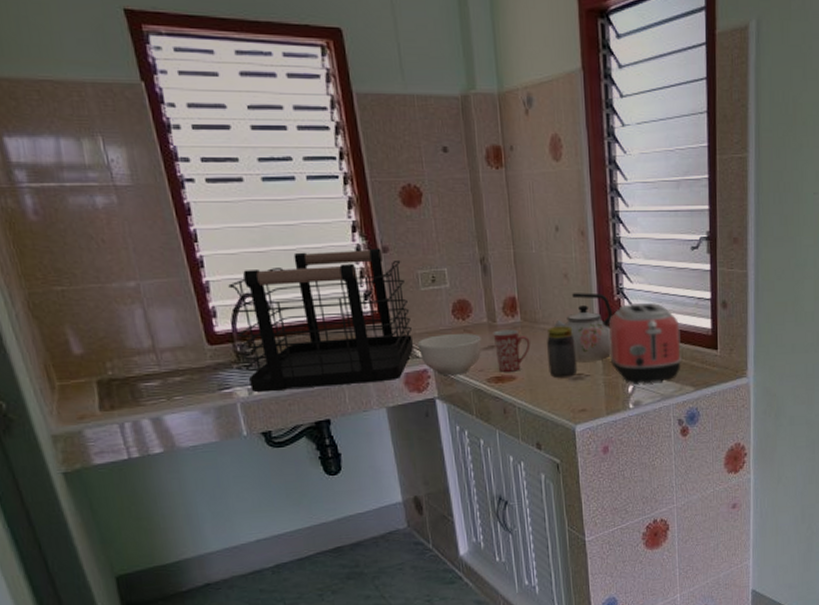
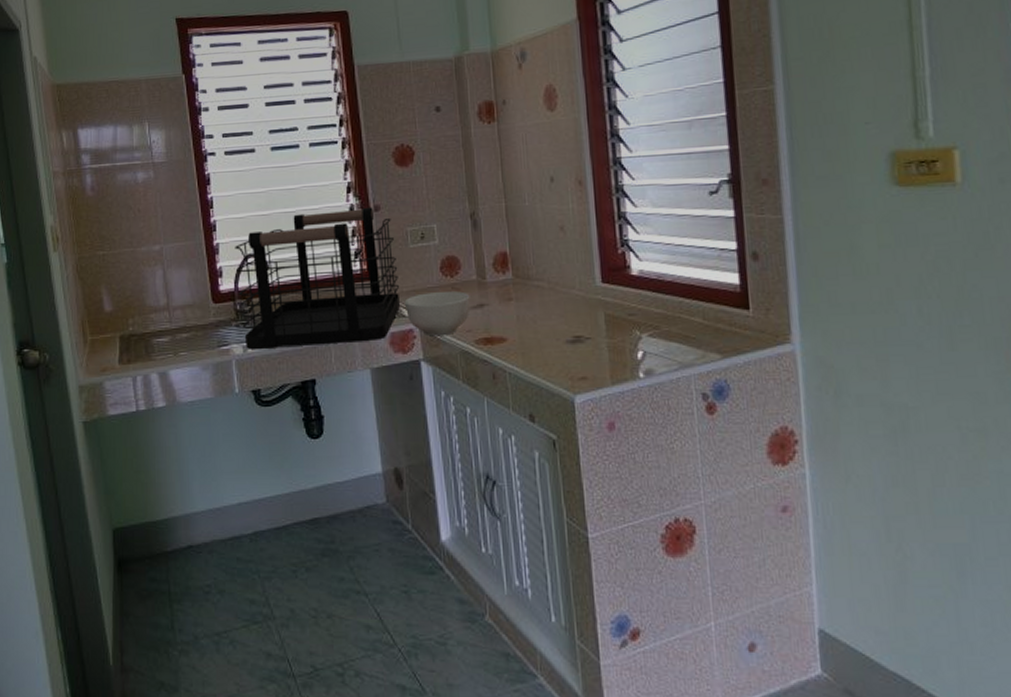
mug: present [493,329,531,372] -> none [482,286,523,333]
jar: present [547,326,578,379] -> none [541,282,577,342]
kettle: present [554,293,613,363] -> none [549,246,617,324]
toaster: present [609,302,682,384] -> none [613,254,704,350]

